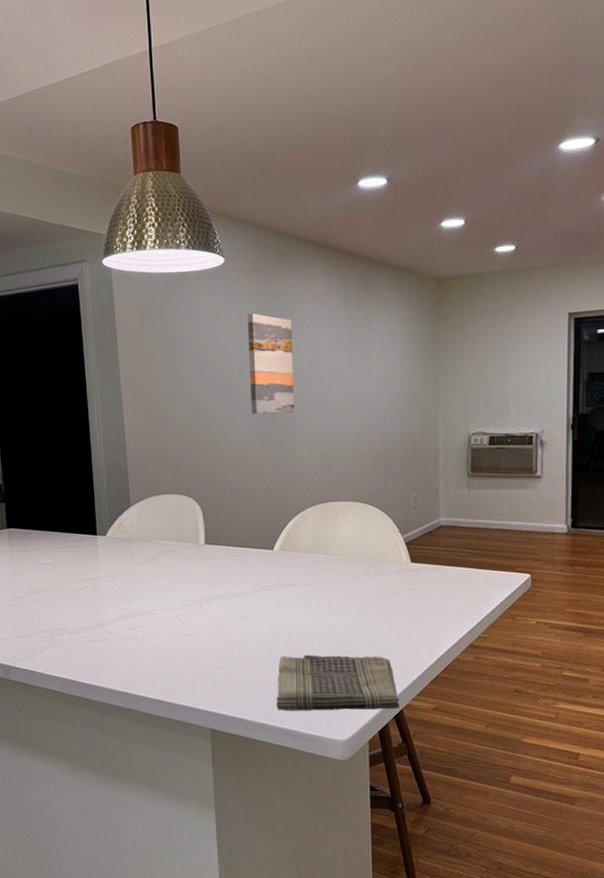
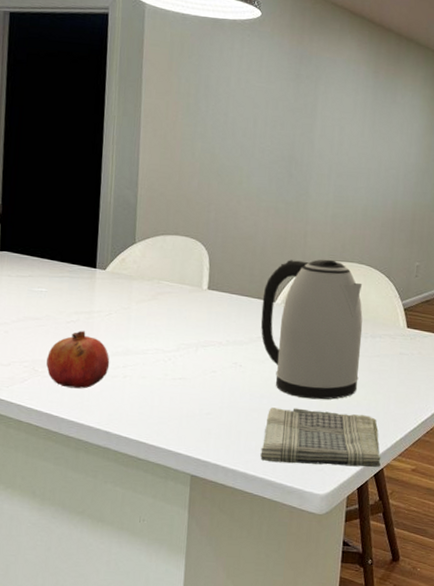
fruit: none [62,597,121,654] -> present [46,331,110,389]
wall art: present [248,313,295,415] -> none [270,69,320,171]
kettle: none [260,500,367,645] -> present [260,259,363,400]

